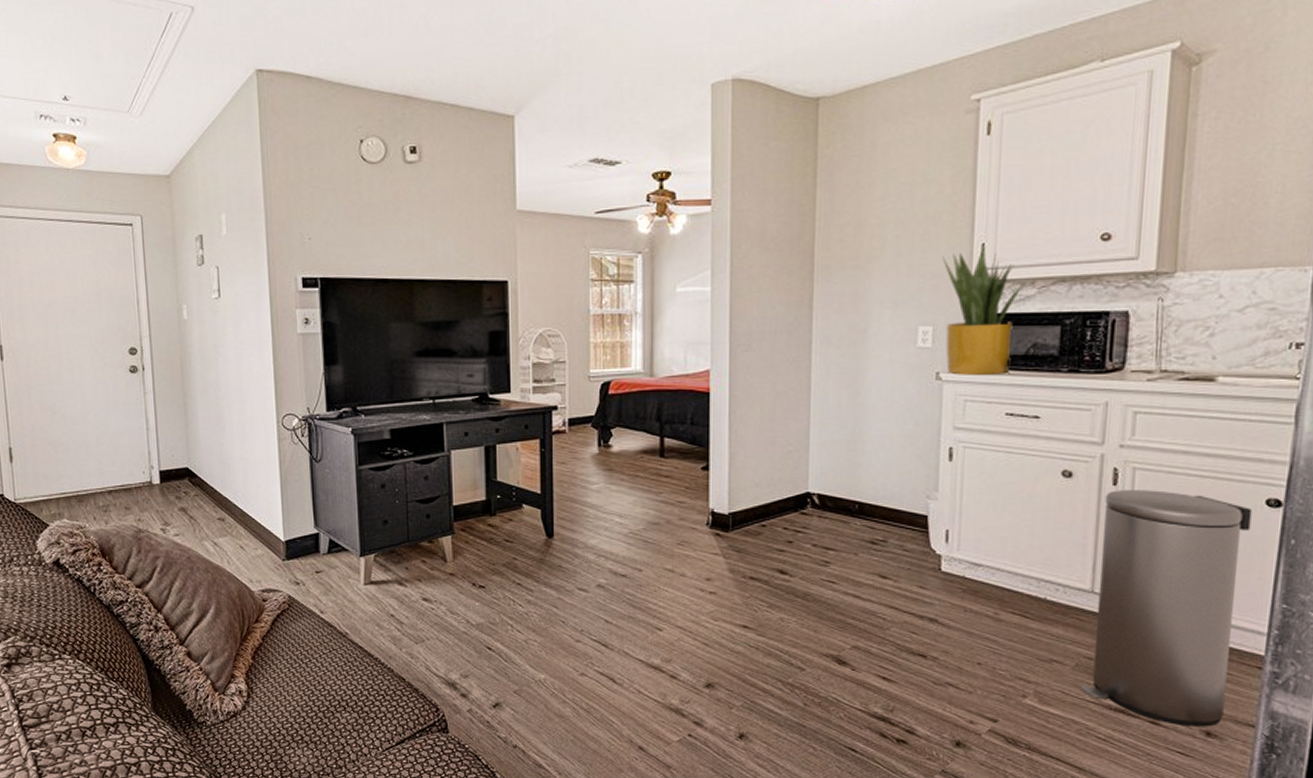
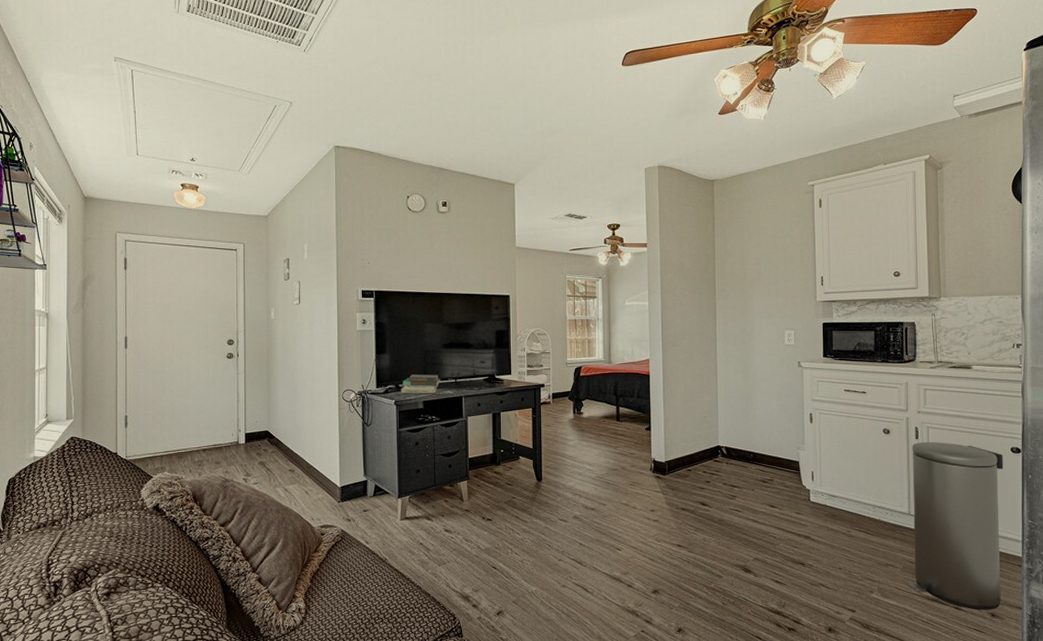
books: none [359,393,413,420] -> present [401,374,441,394]
planter: present [942,245,1027,377] -> none [797,277,851,365]

